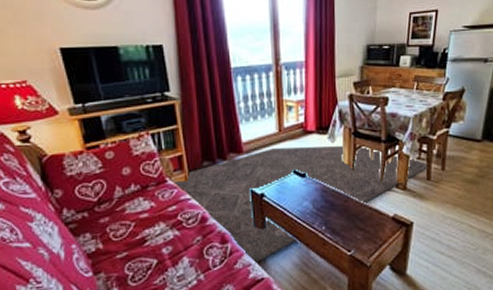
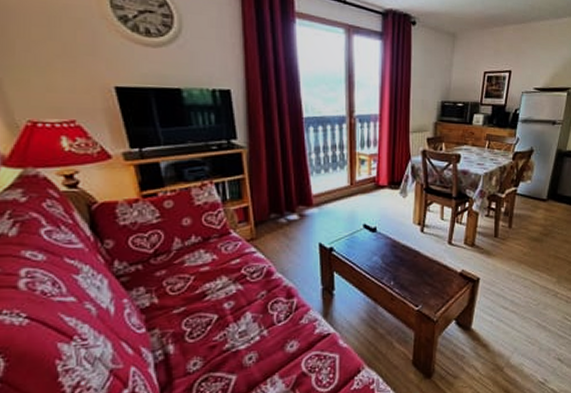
rug: present [175,146,429,264] -> none [239,202,497,320]

